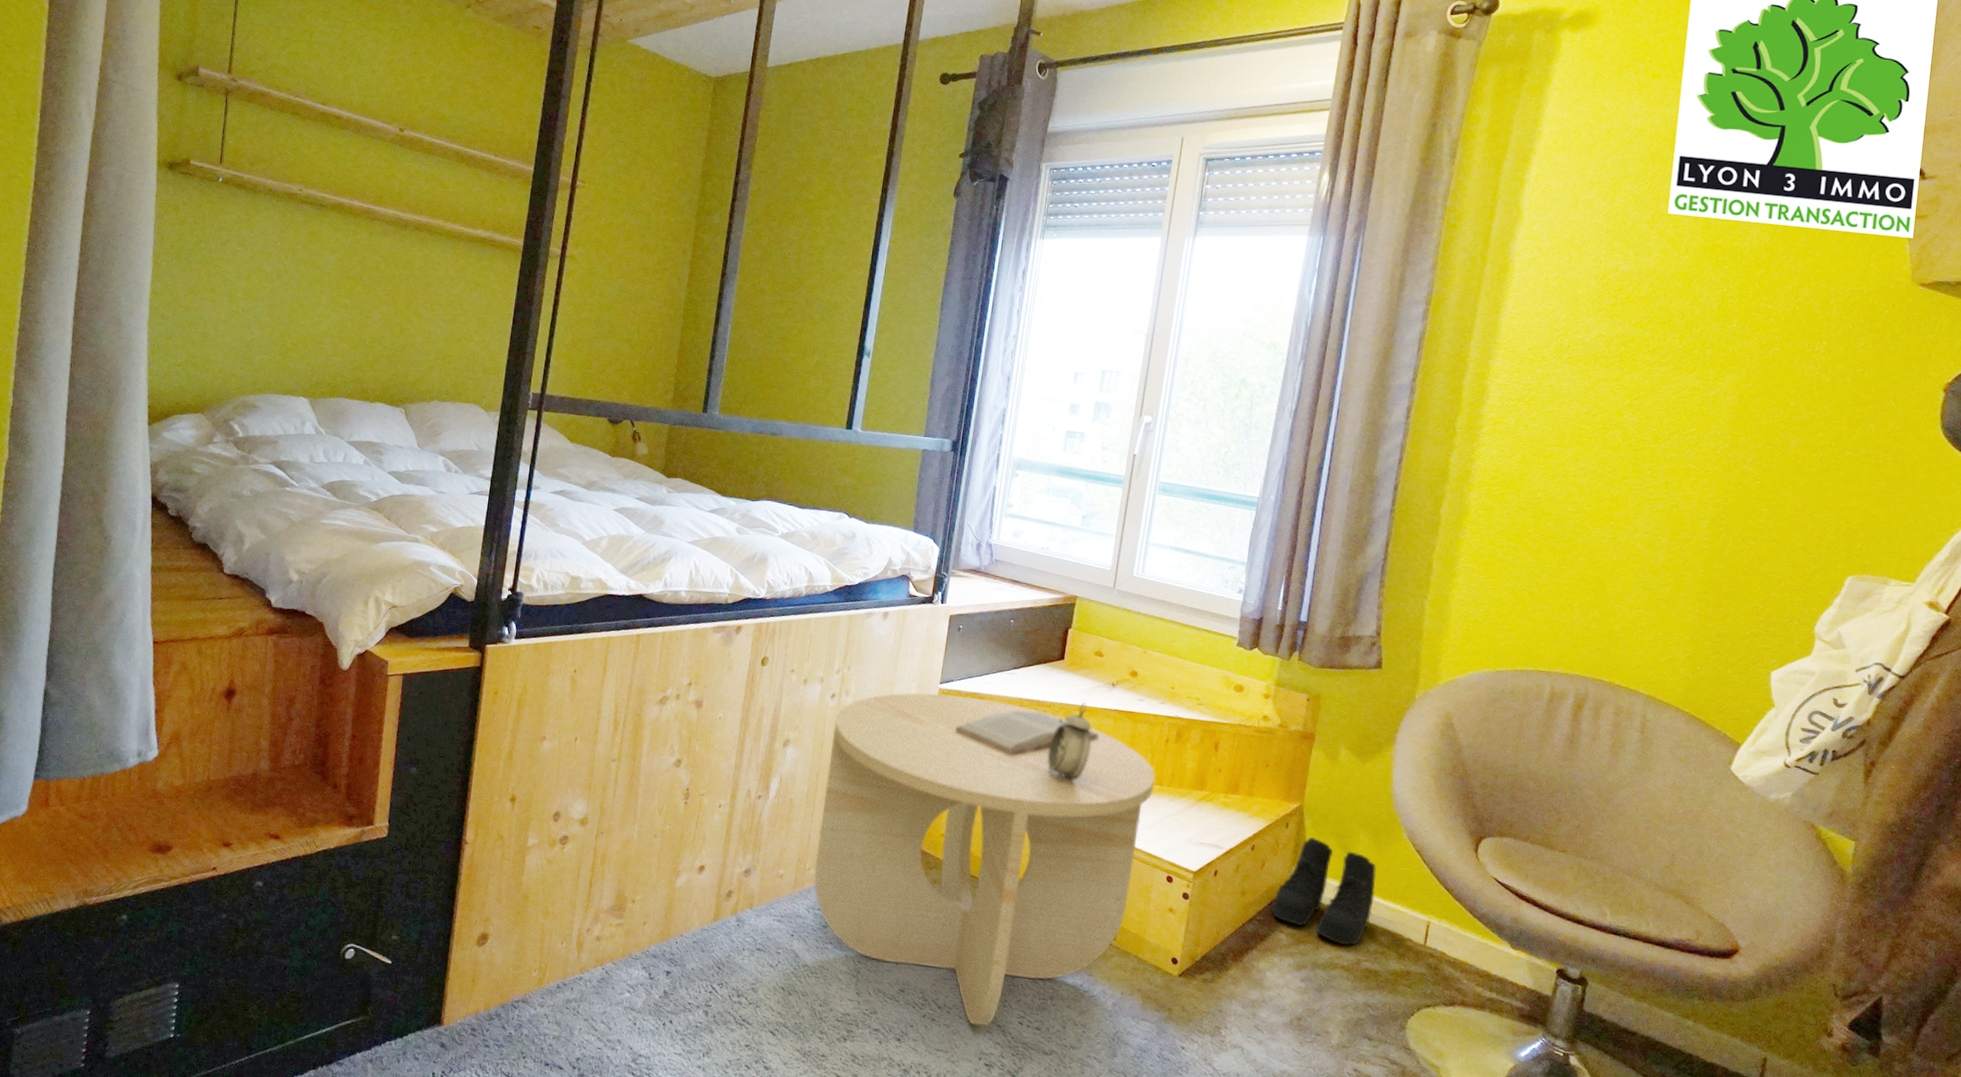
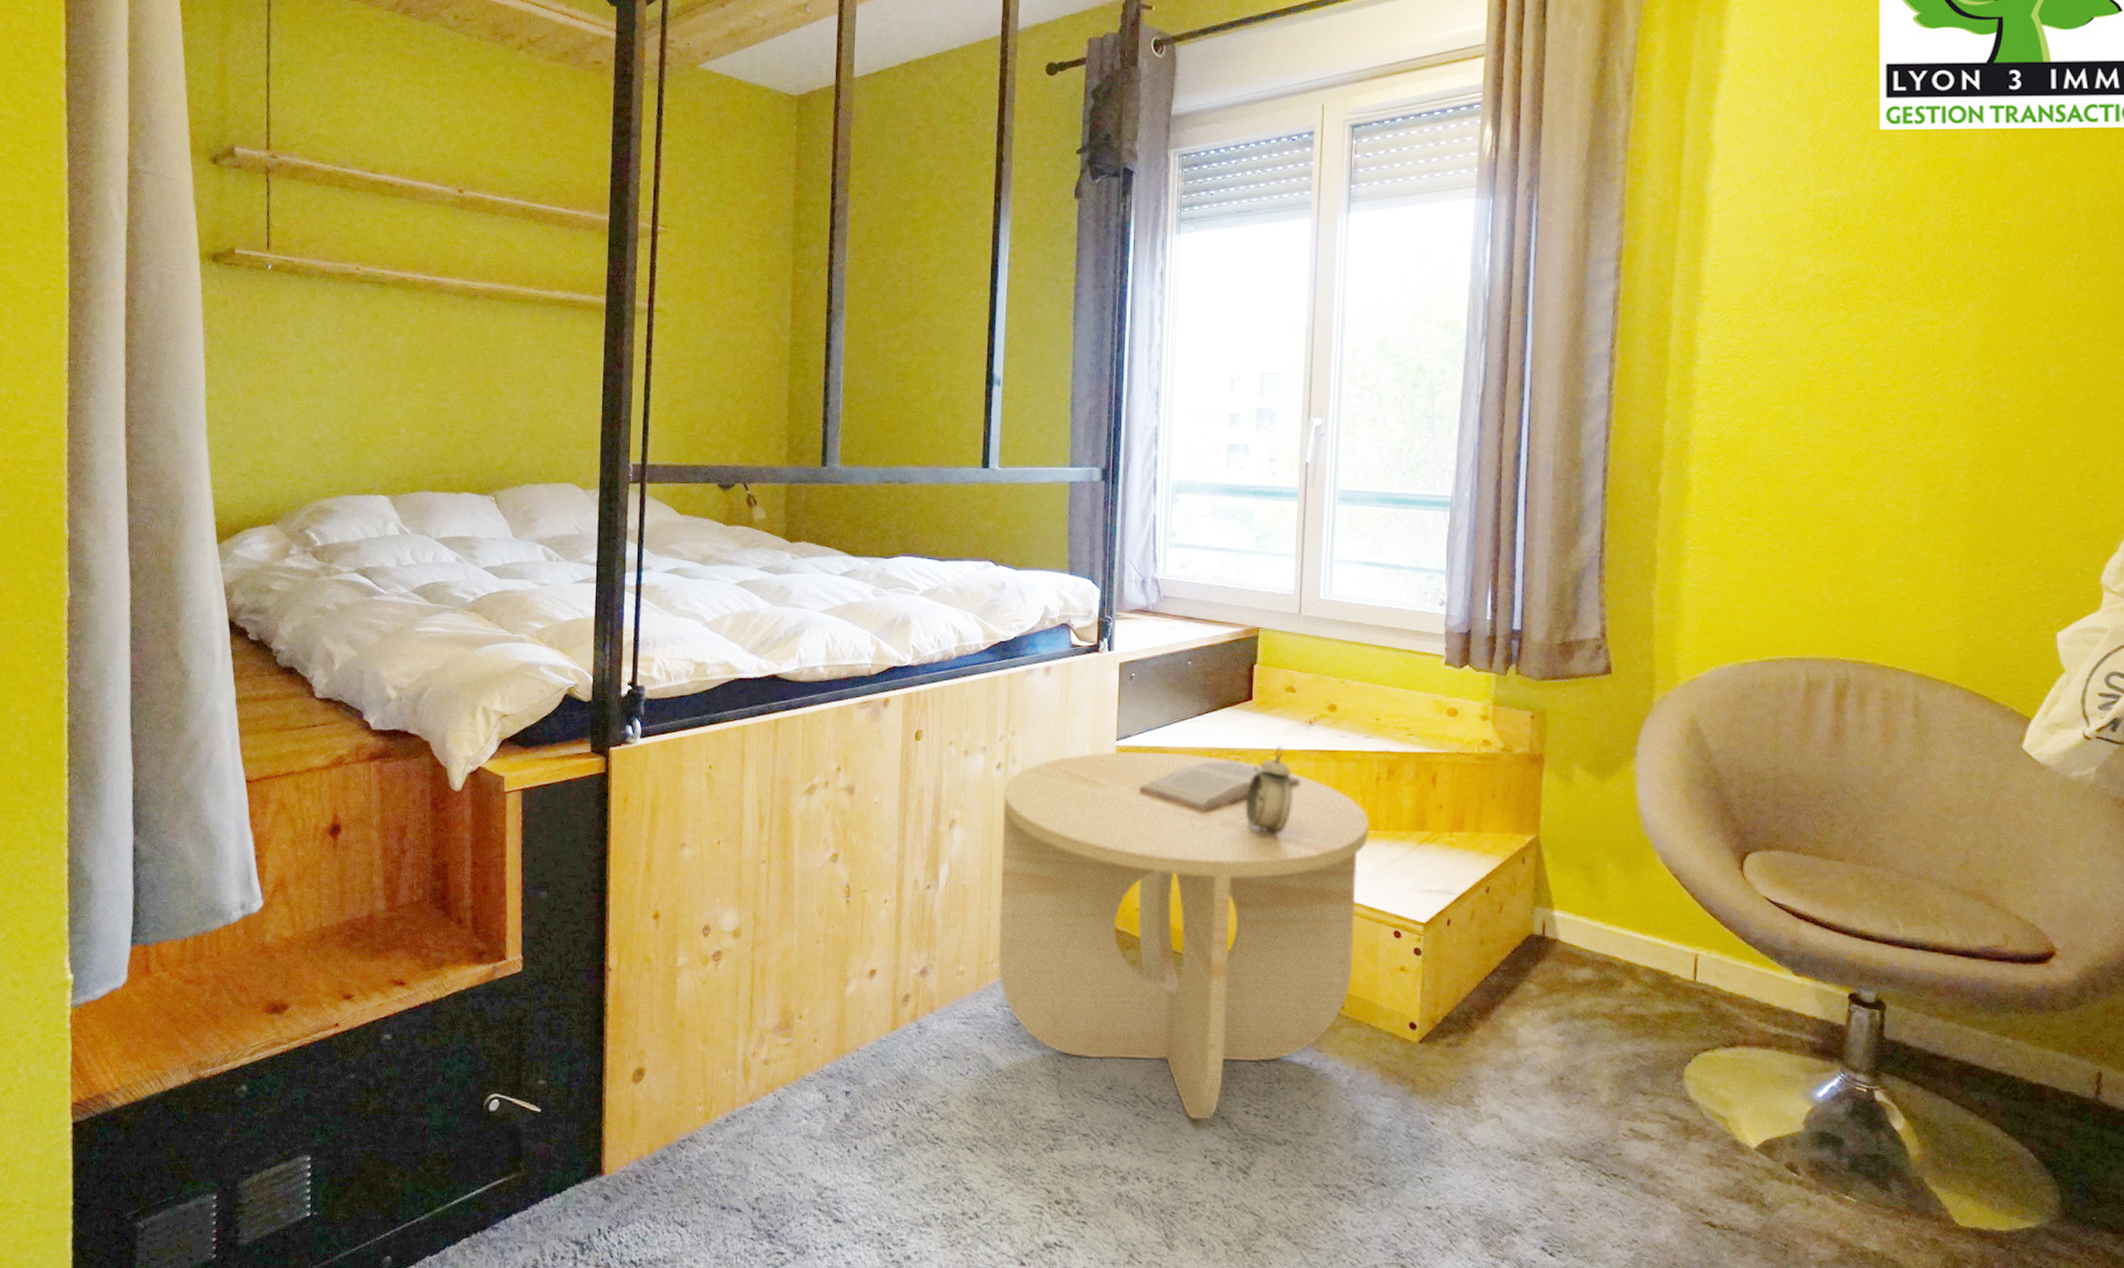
boots: present [1271,837,1377,946] -> none [1516,872,1631,990]

